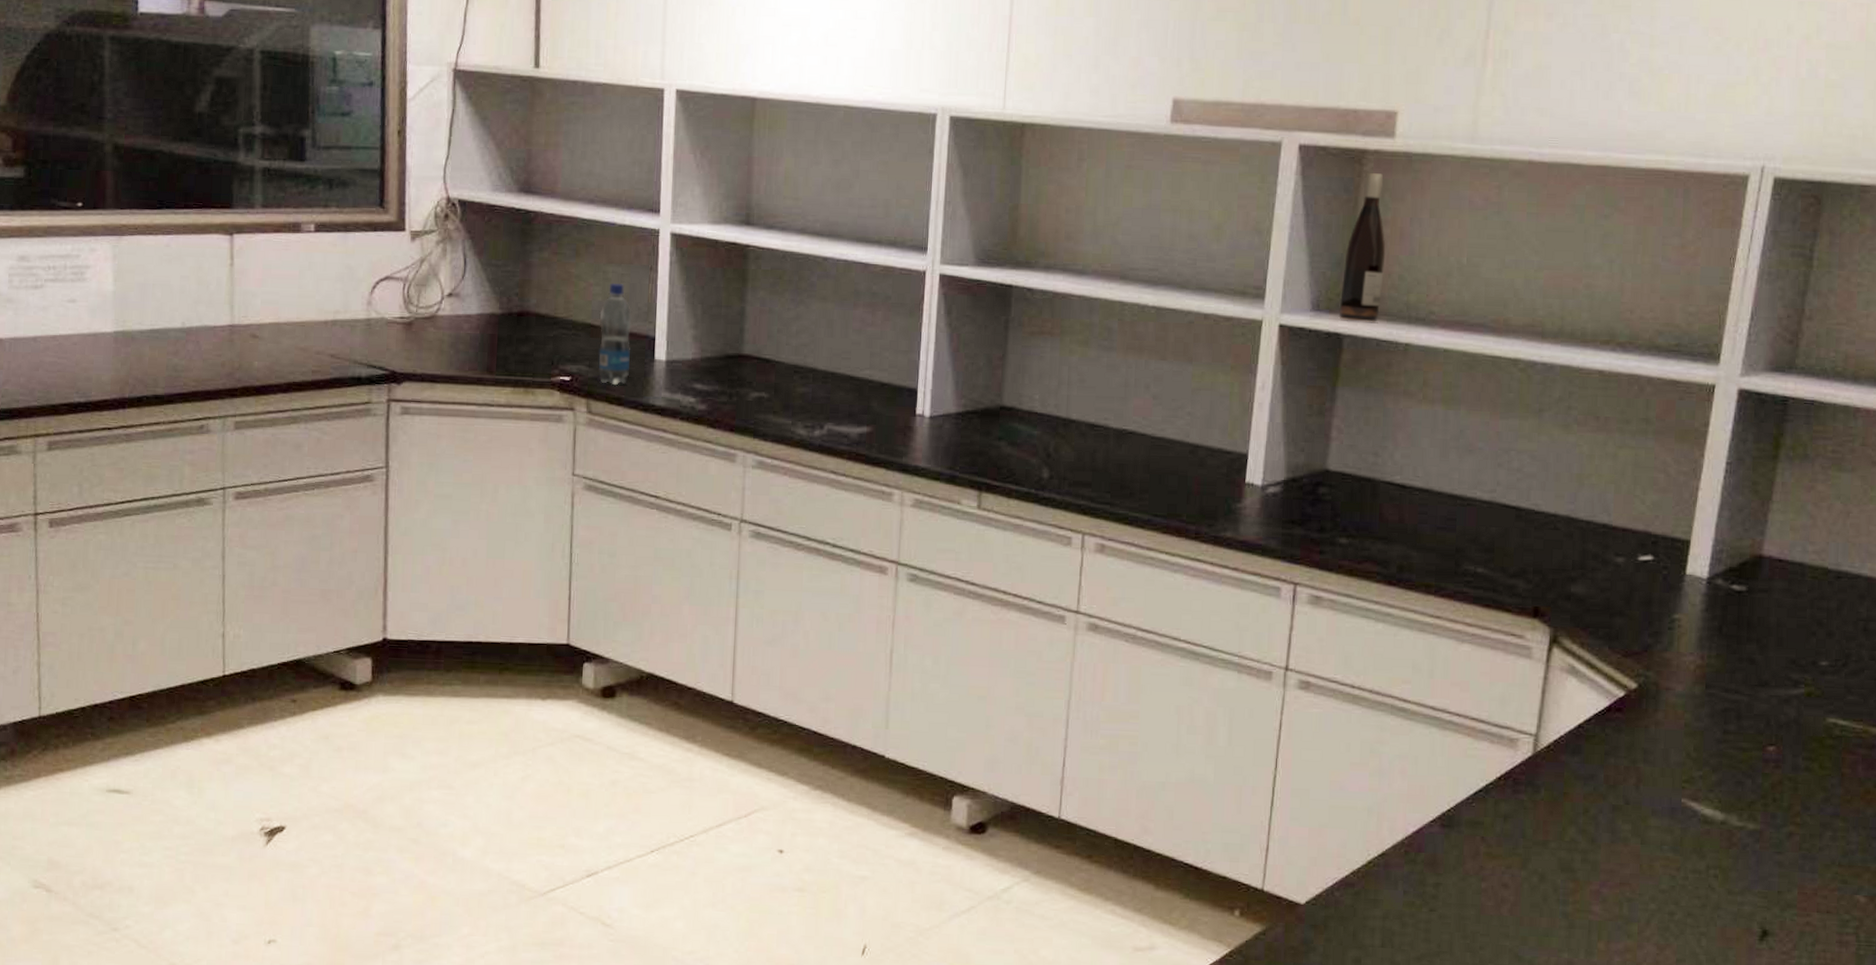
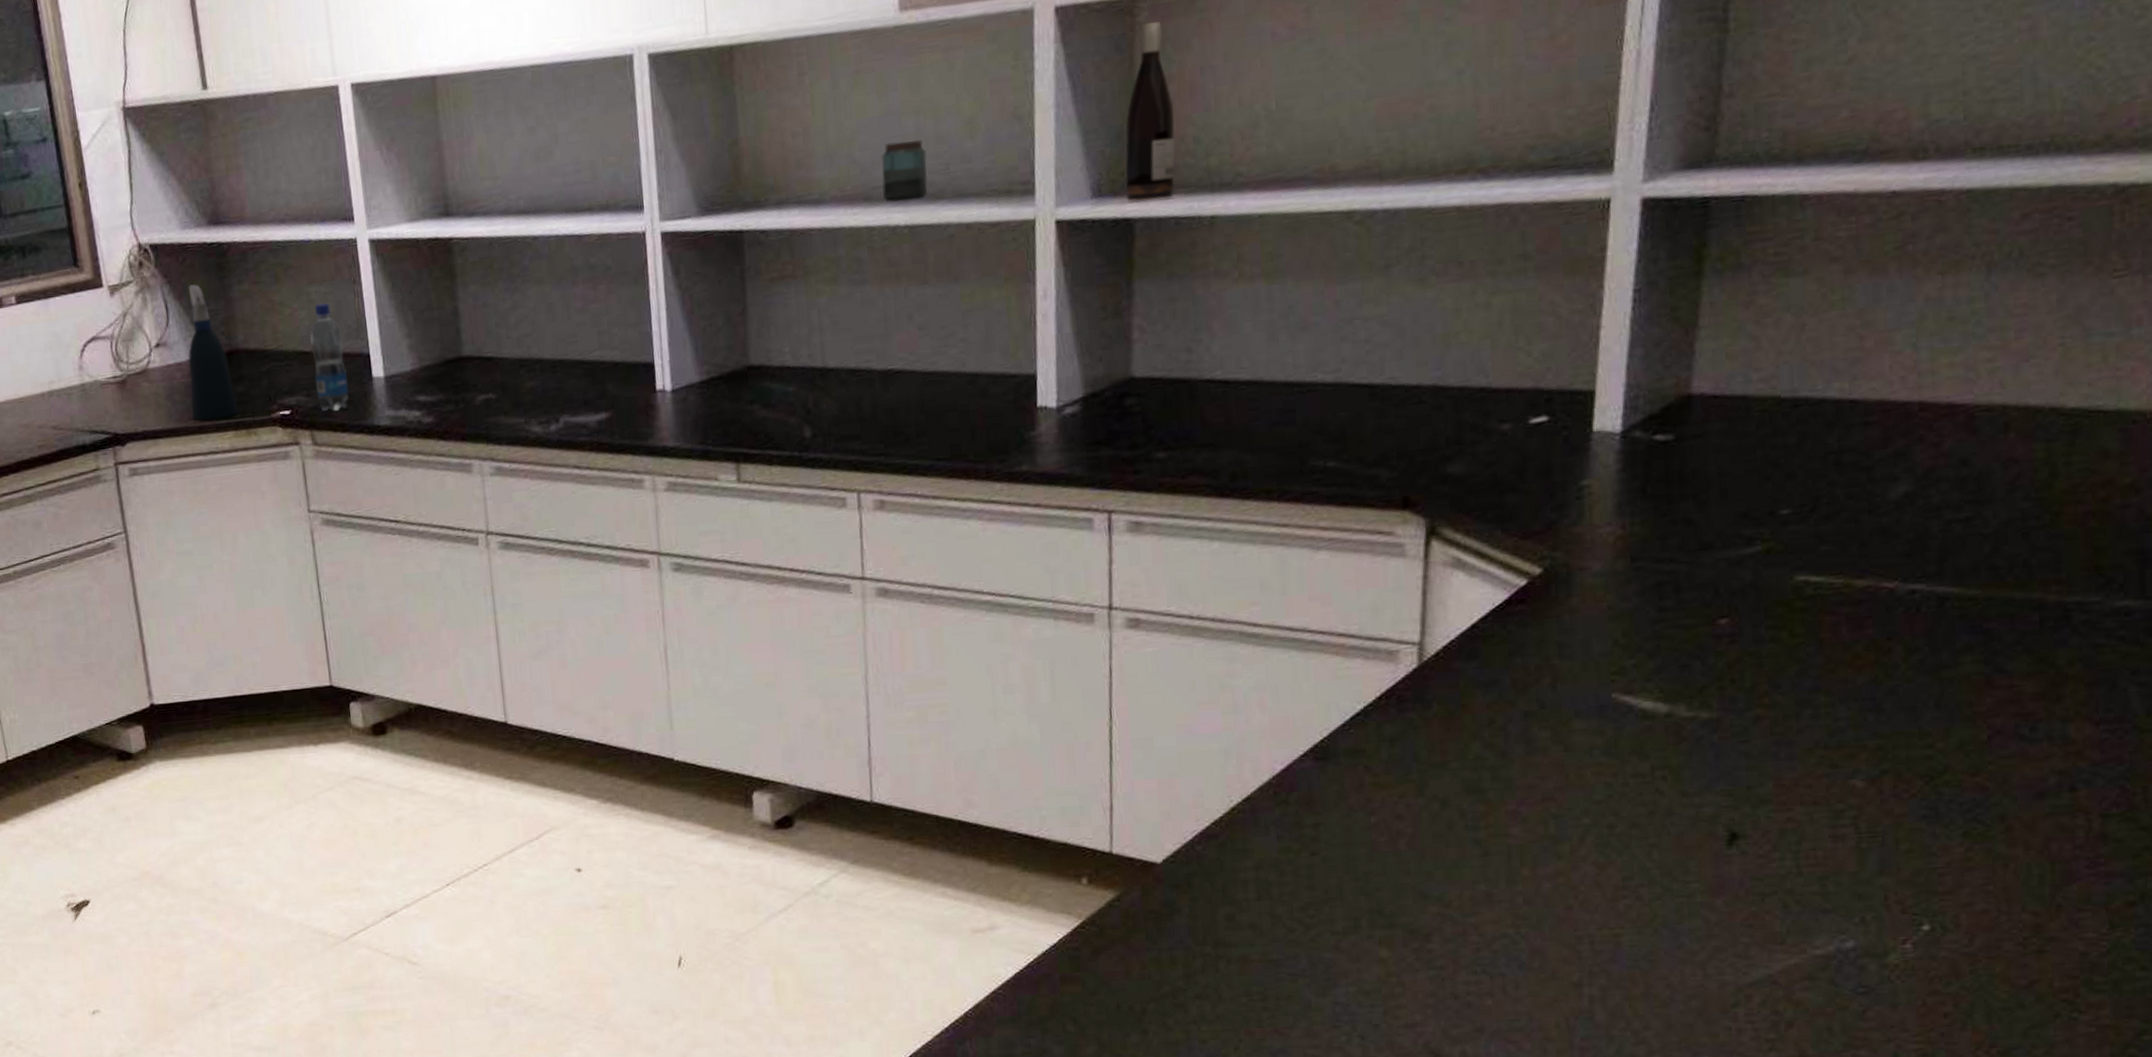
spray bottle: none [473,244,520,374] -> present [188,284,239,421]
peanut butter: none [1137,233,1178,286] -> present [882,140,928,203]

